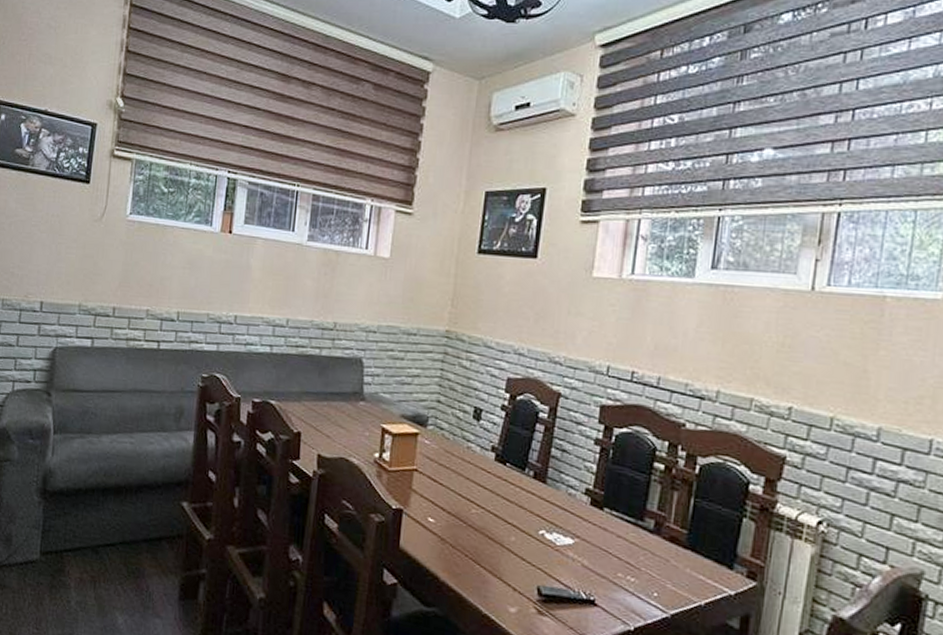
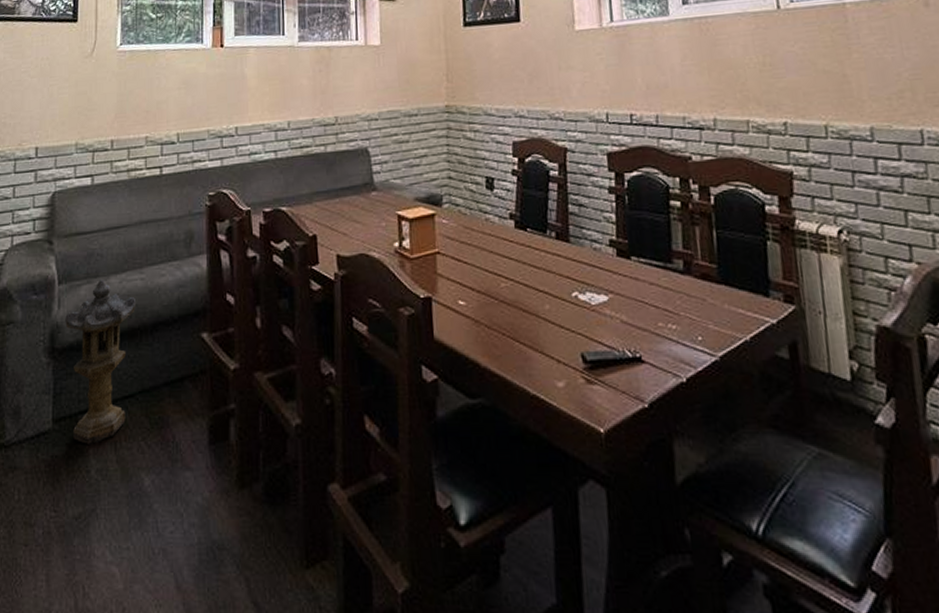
lantern: none [57,437,125,579] -> present [65,280,137,444]

